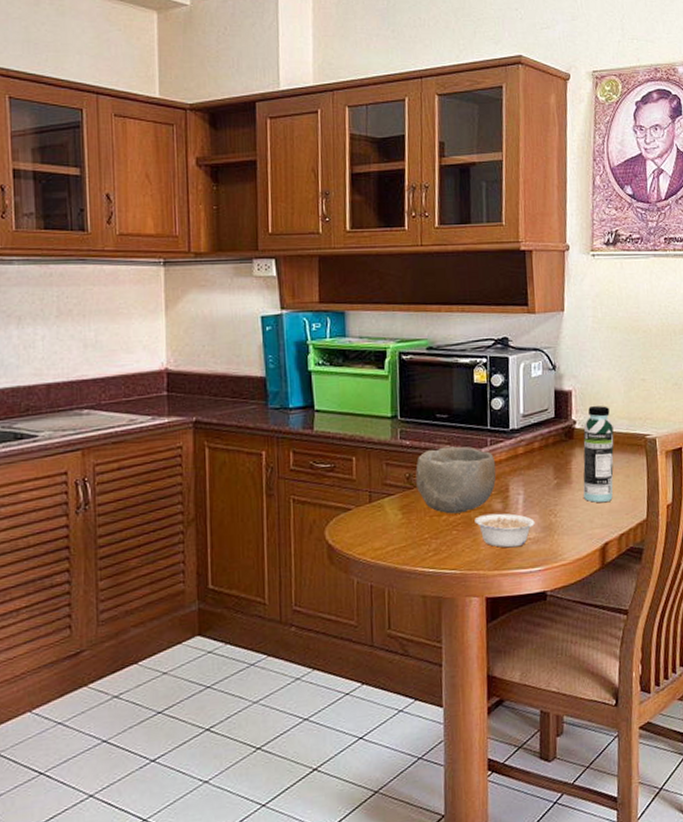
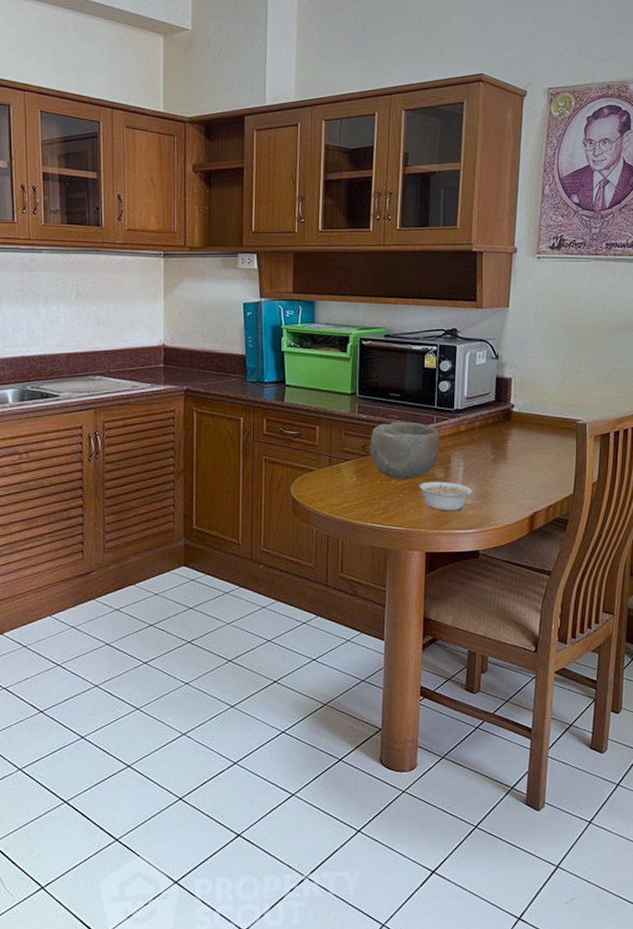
water bottle: present [583,406,614,503] -> none [517,393,548,478]

